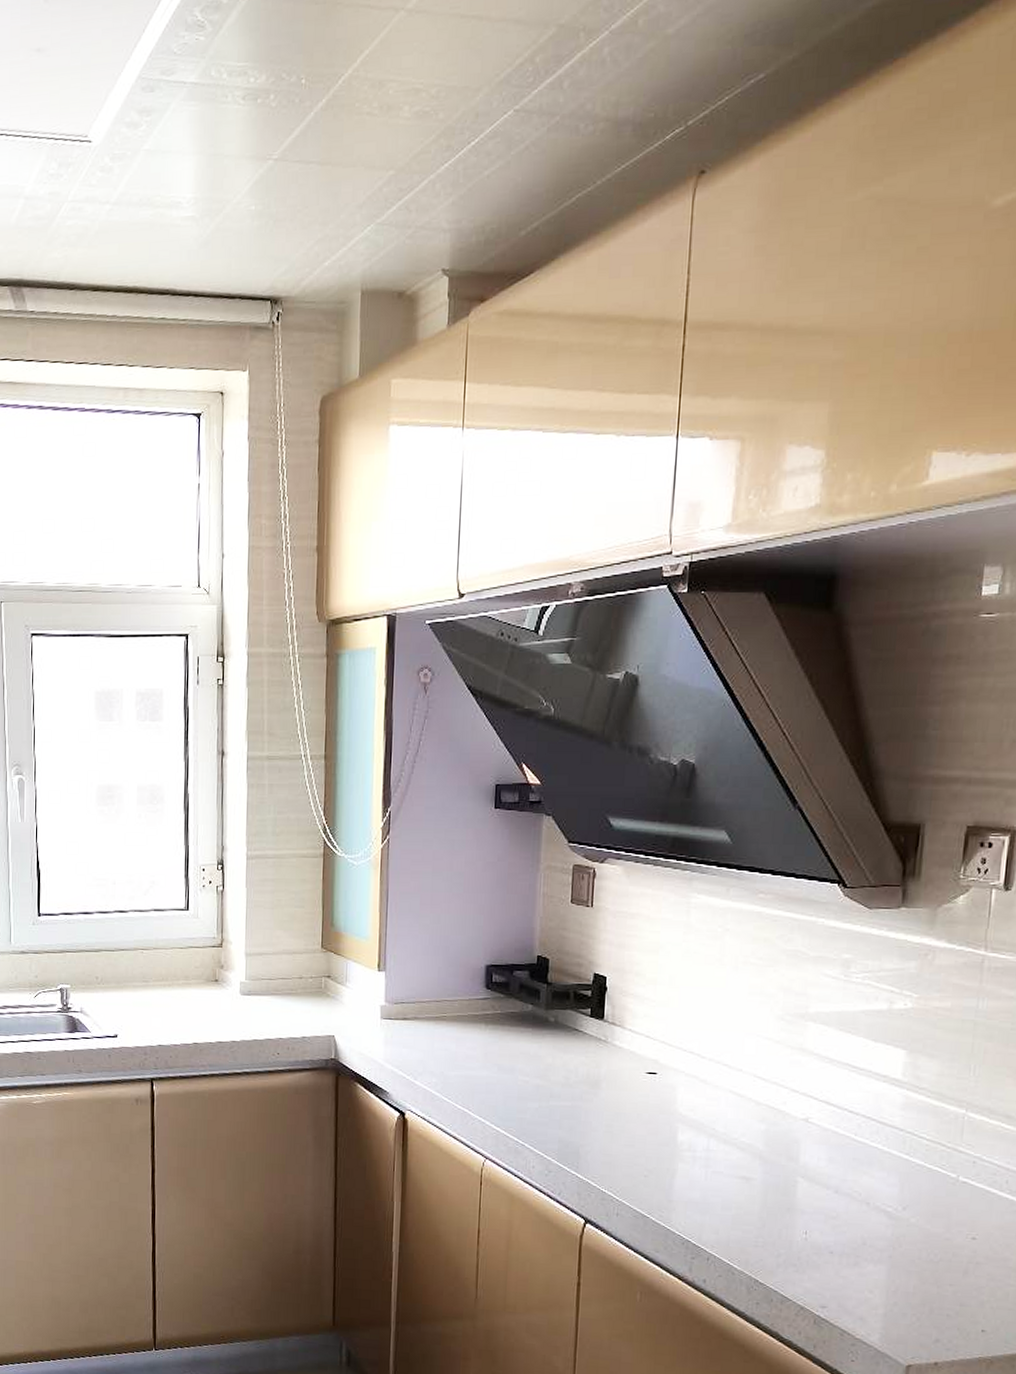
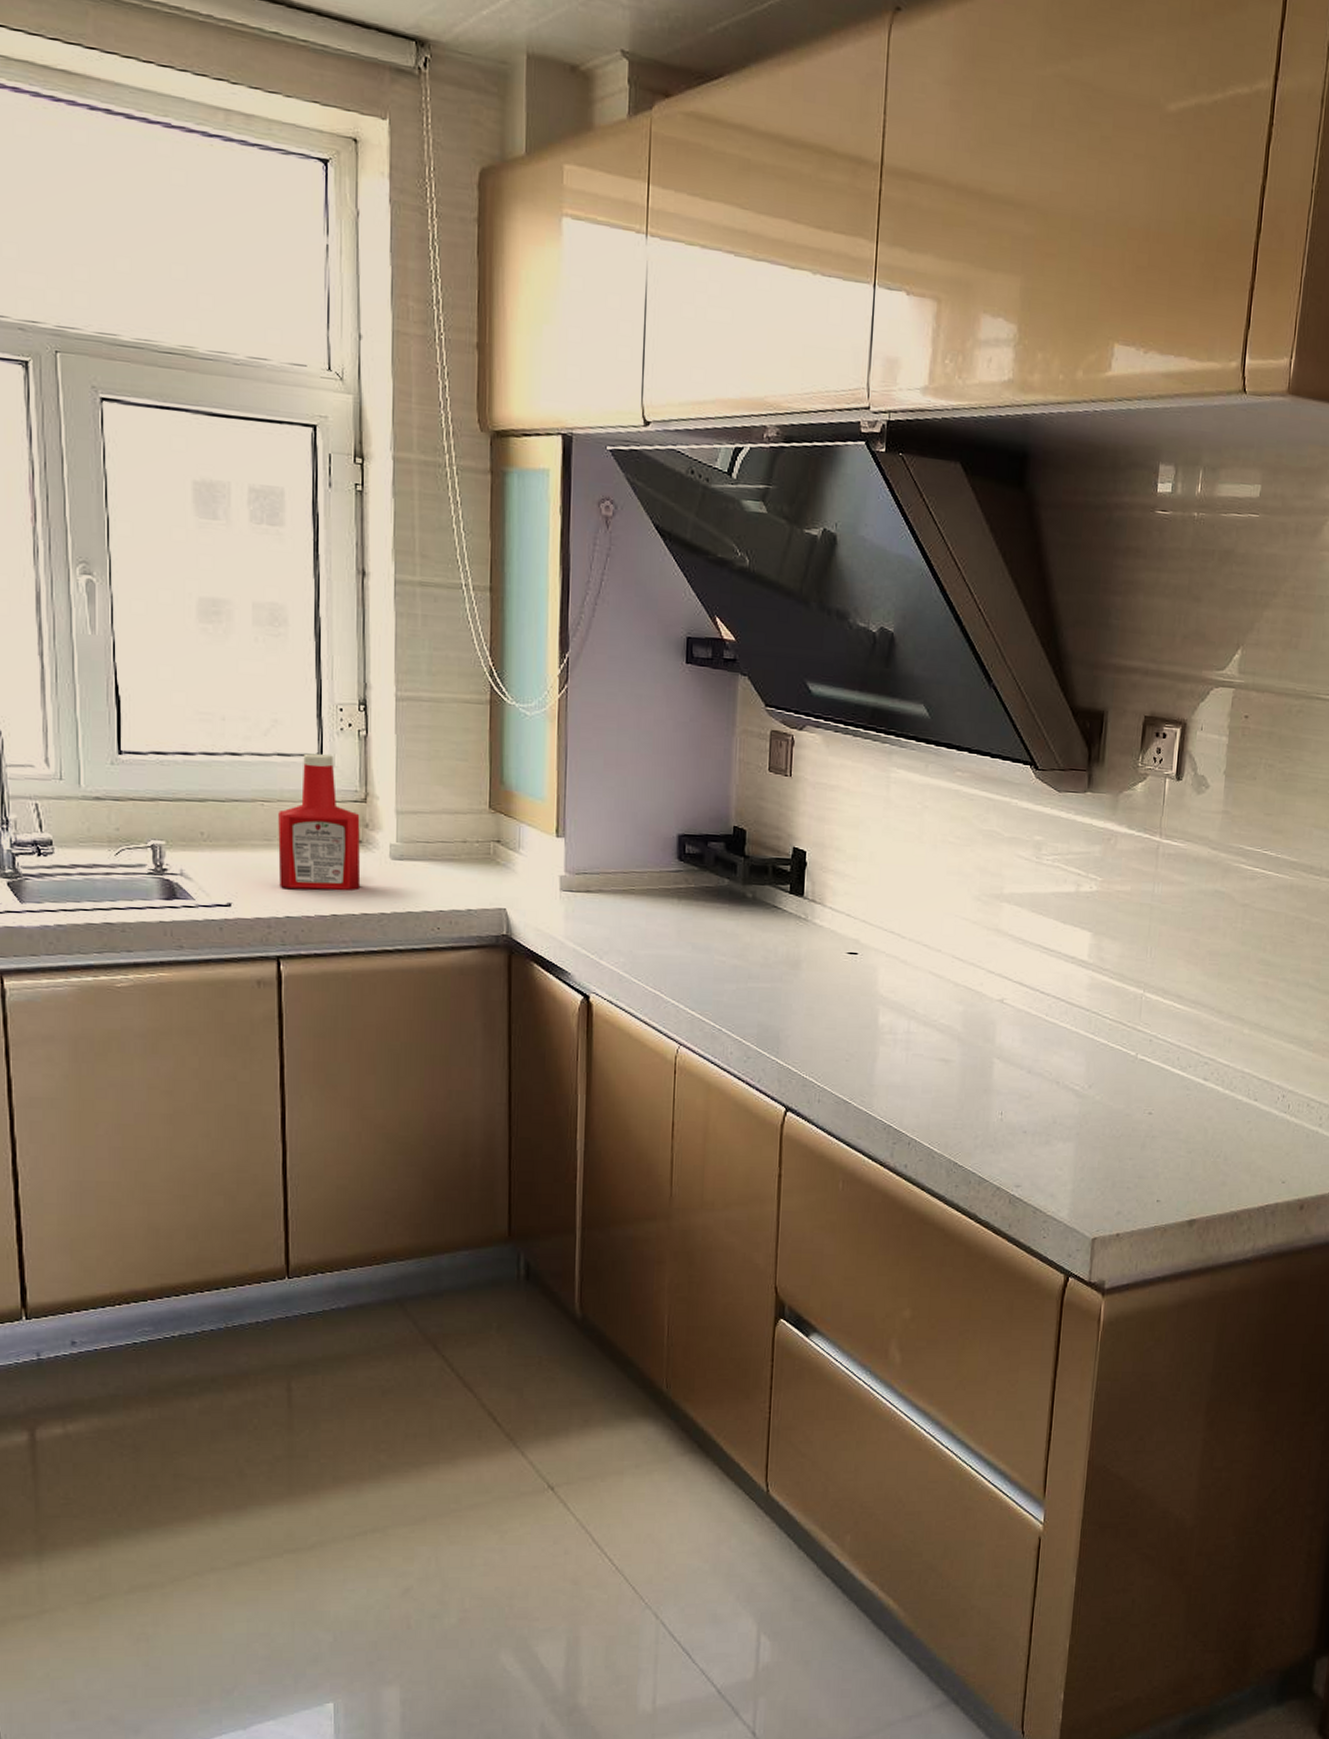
ketchup bottle: none [153,908,217,1023] -> present [278,753,361,890]

